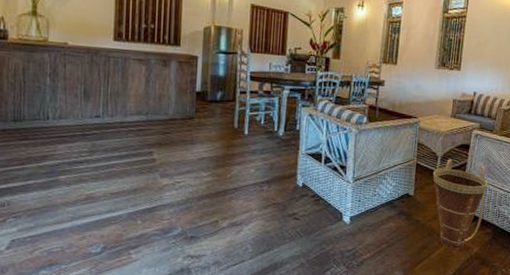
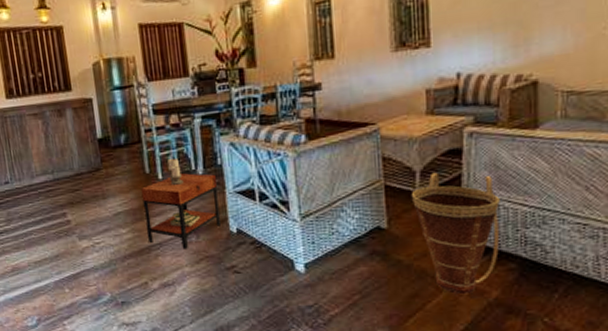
side table: none [225,119,293,197] -> present [141,159,220,250]

